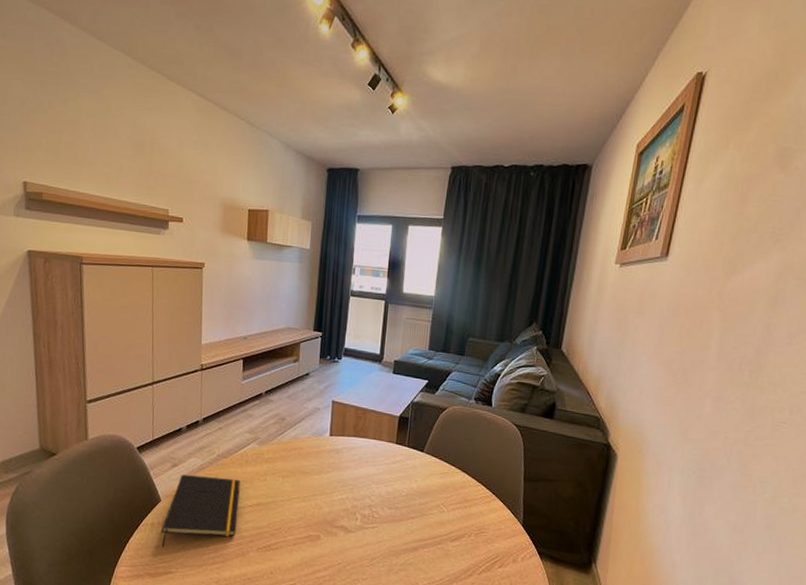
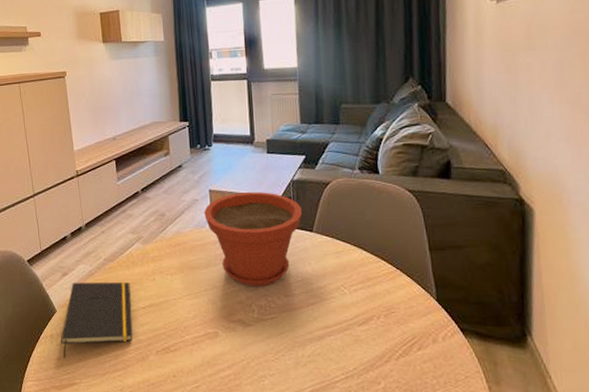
plant pot: none [324,407,417,498] -> present [204,192,302,287]

